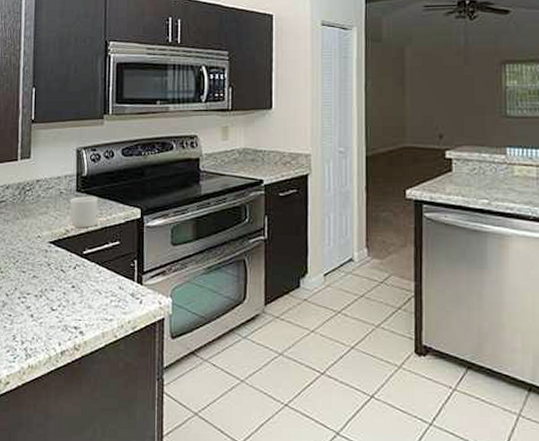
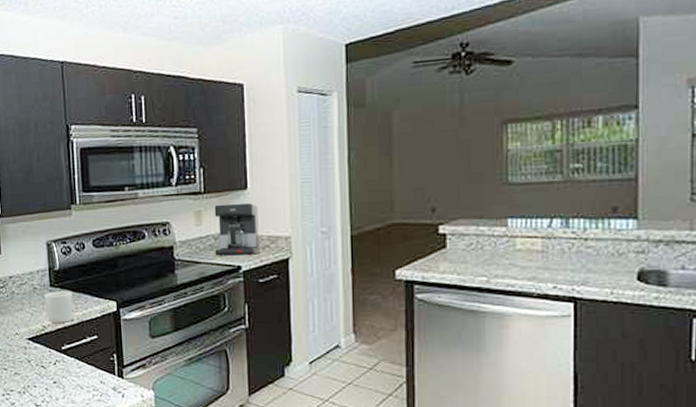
coffee maker: none [239,122,282,170] -> present [214,203,261,256]

